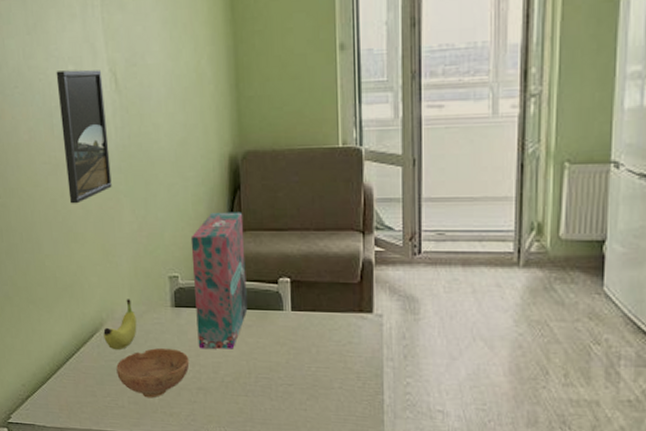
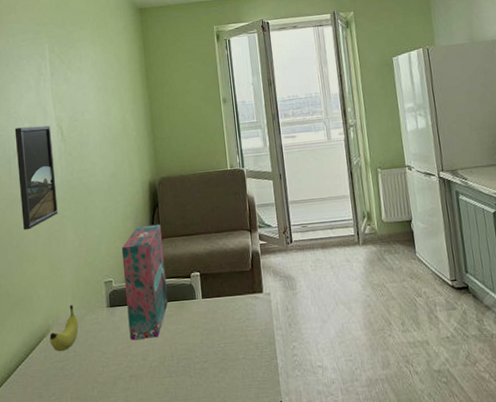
bowl: present [116,348,190,398] -> none [61,344,123,392]

